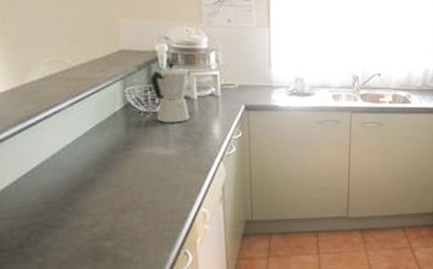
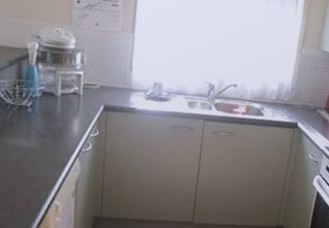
moka pot: present [151,62,190,123] -> none [20,60,54,117]

